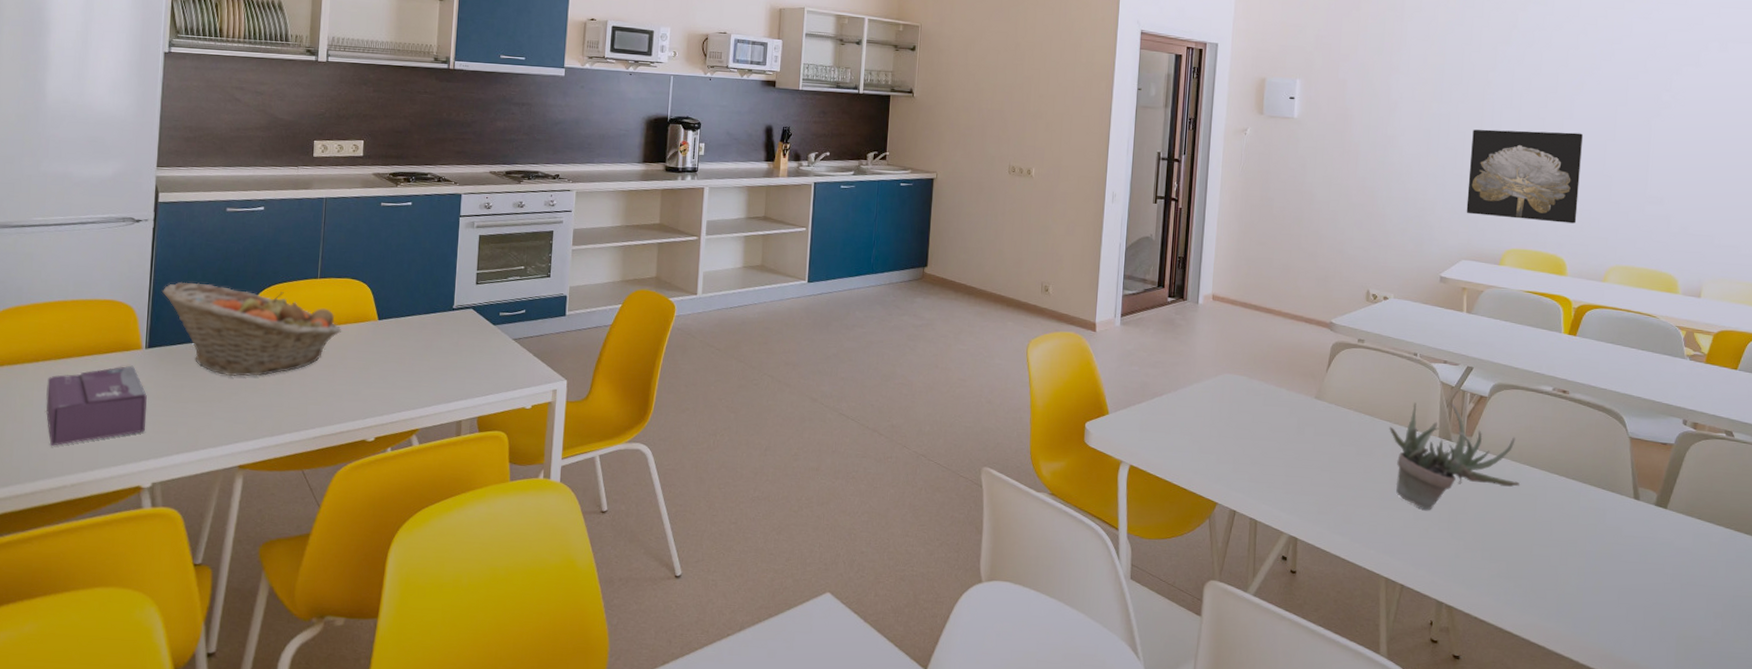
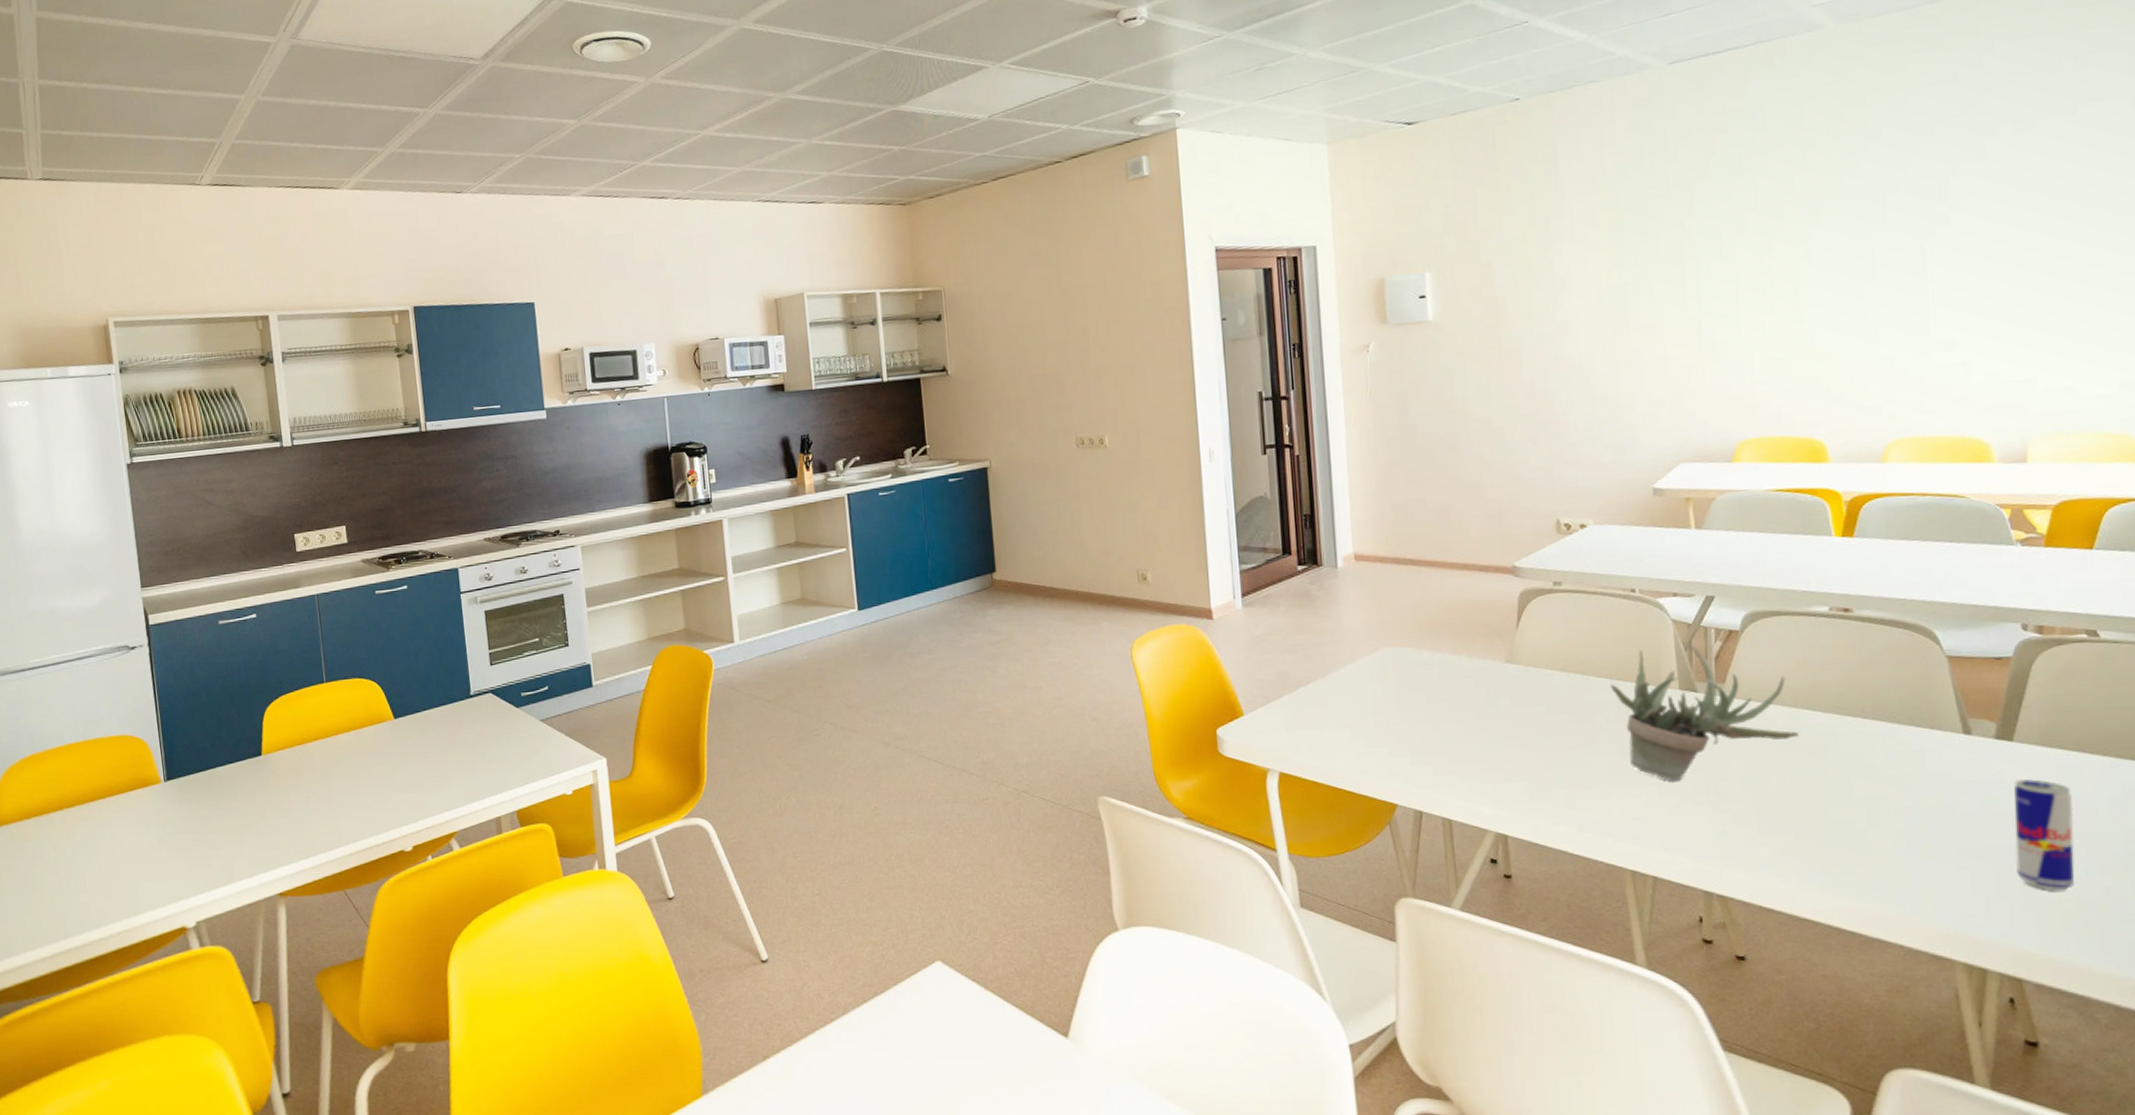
tissue box: present [46,365,147,446] -> none [75,801,180,895]
fruit basket: present [161,281,341,376] -> none [169,702,358,799]
wall art: present [1466,129,1583,224] -> none [1672,275,1834,404]
beverage can: none [1658,539,1702,629] -> present [2014,778,2075,891]

